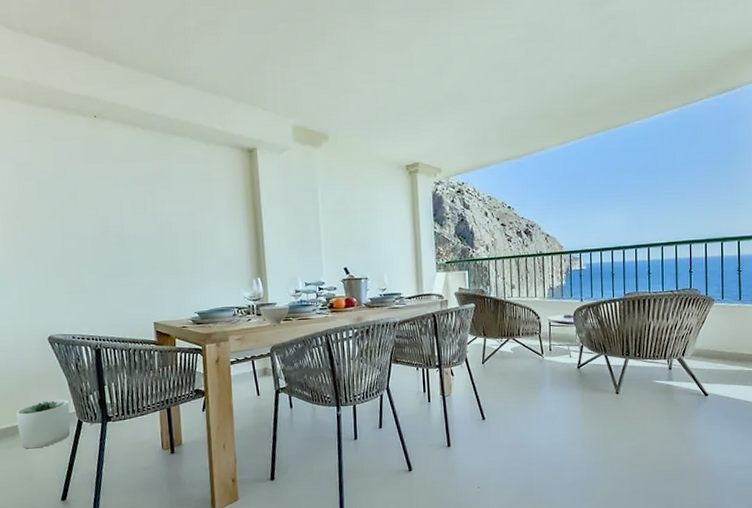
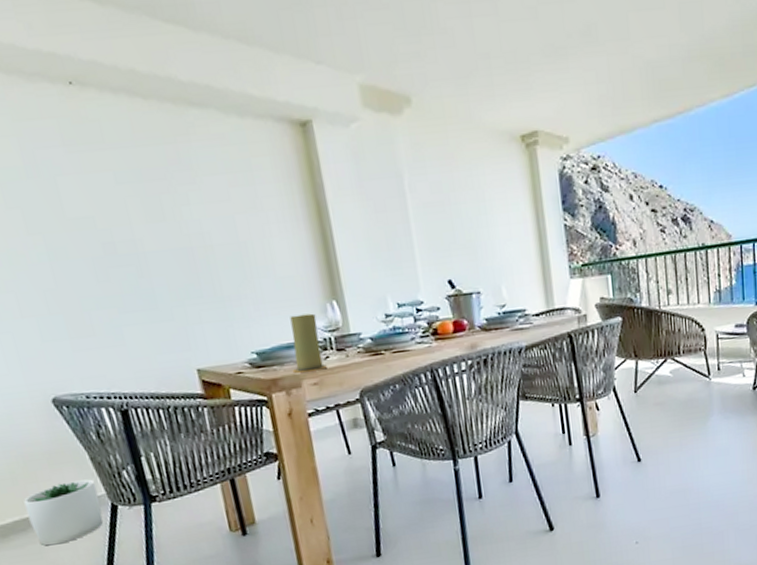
candle: none [223,286,250,330] -> present [290,313,328,373]
bowl: present [259,305,290,325] -> none [338,335,381,363]

